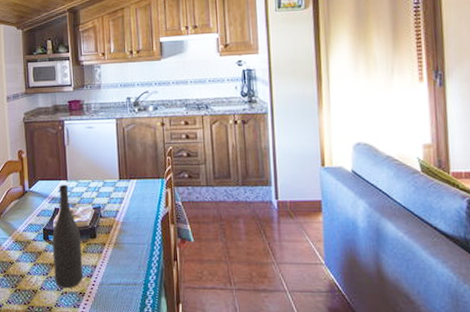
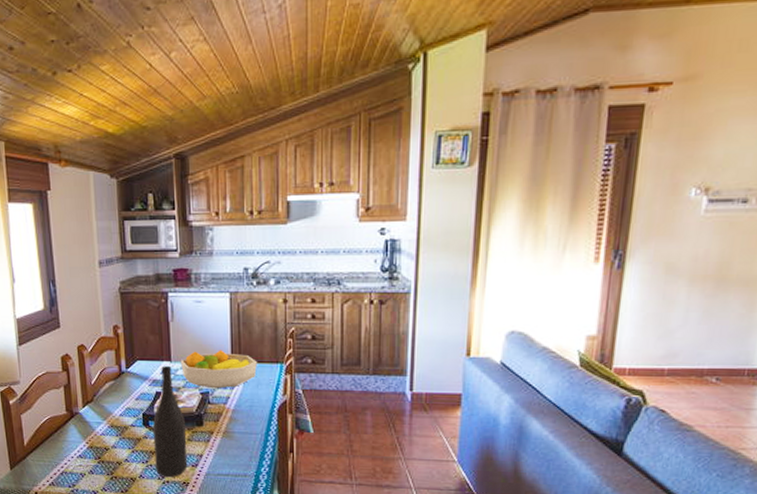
fruit bowl: none [75,169,142,204] -> present [180,350,257,389]

